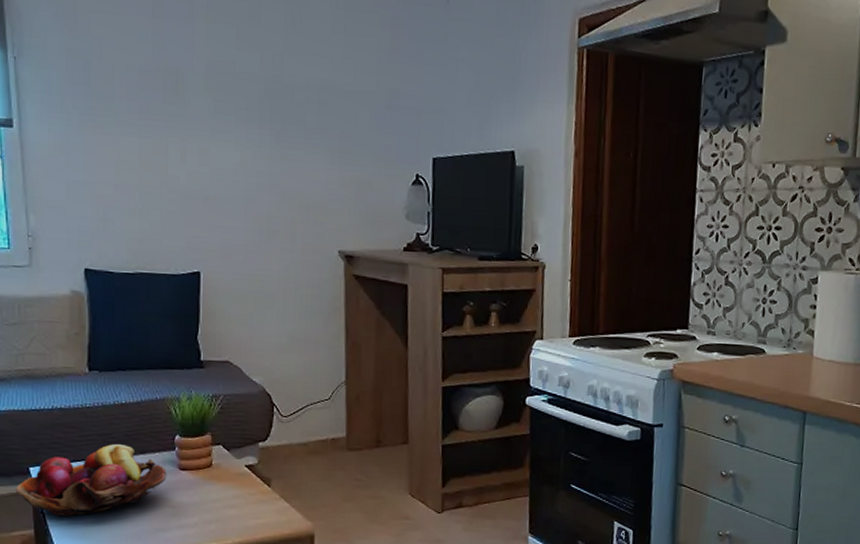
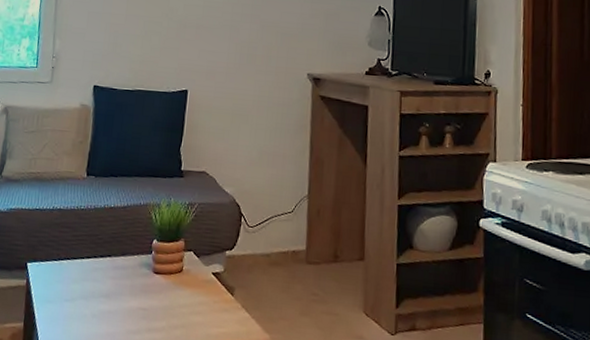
fruit basket: present [15,444,167,516] -> none [12,245,143,312]

